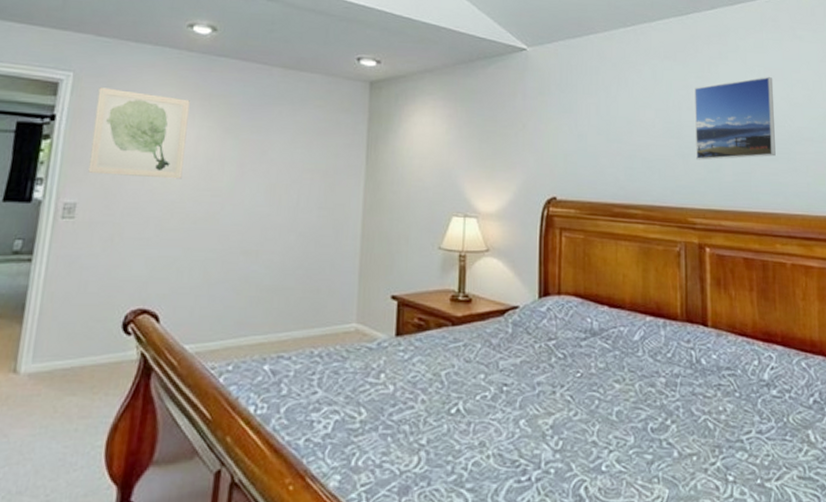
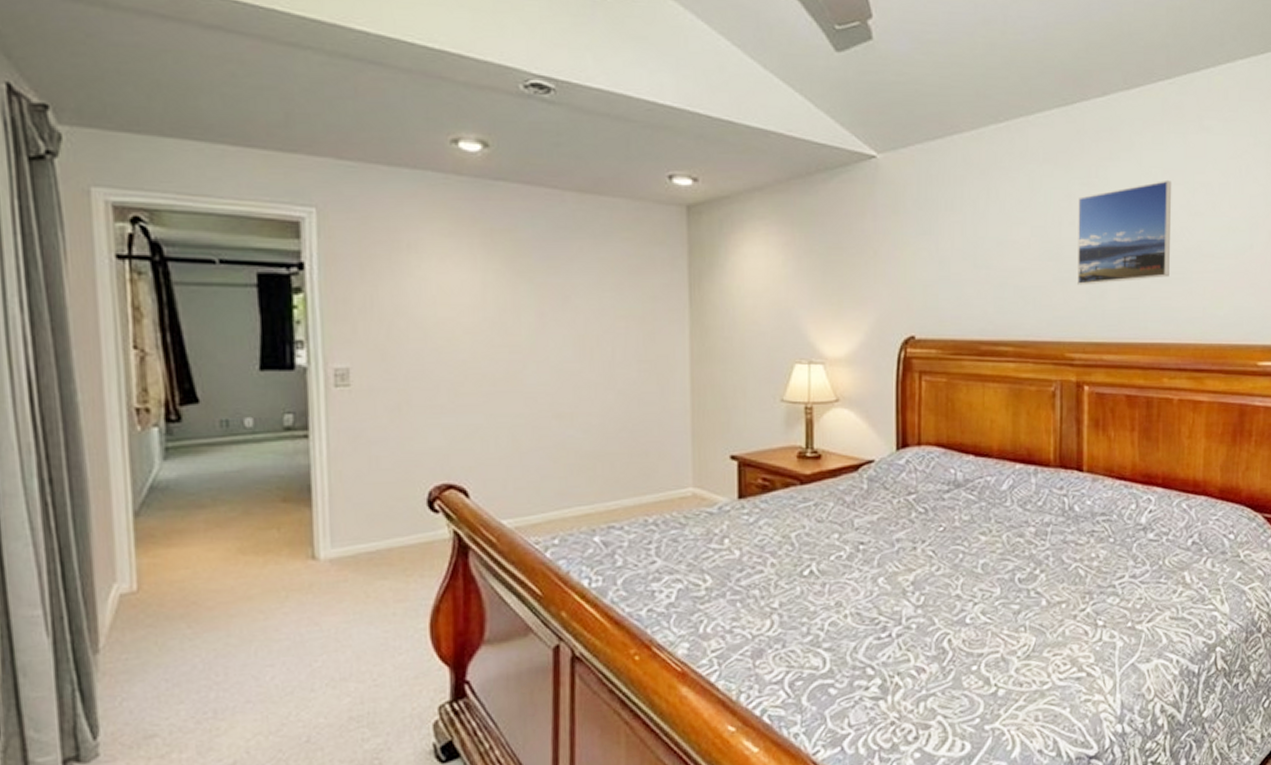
wall art: present [88,87,190,179] -> none [352,226,471,335]

